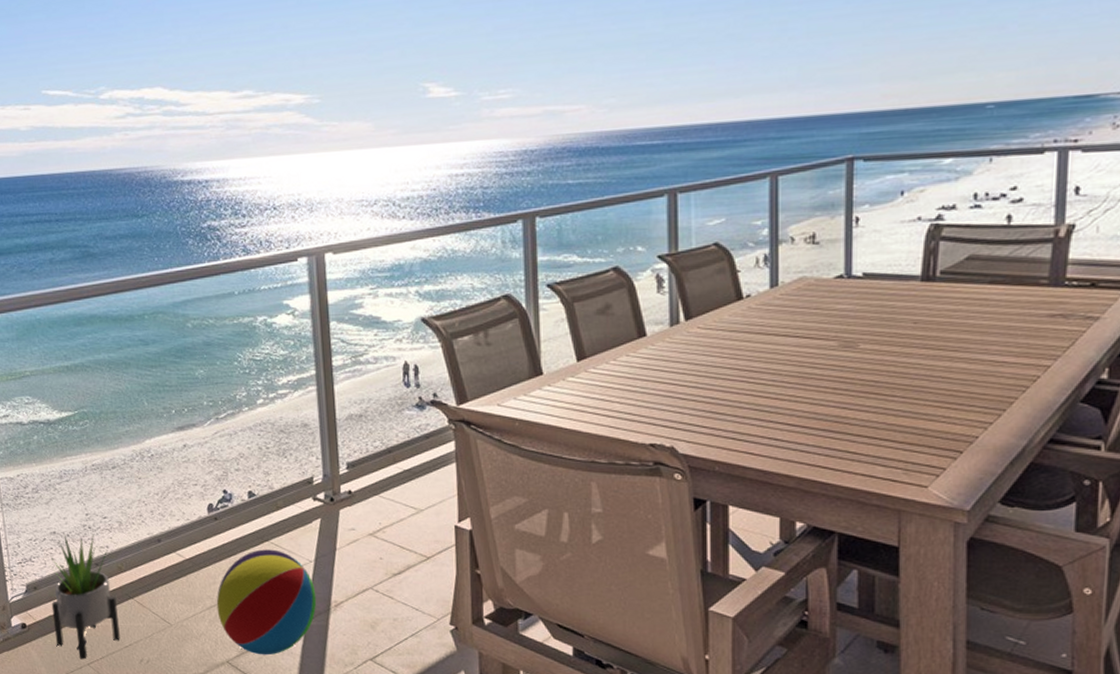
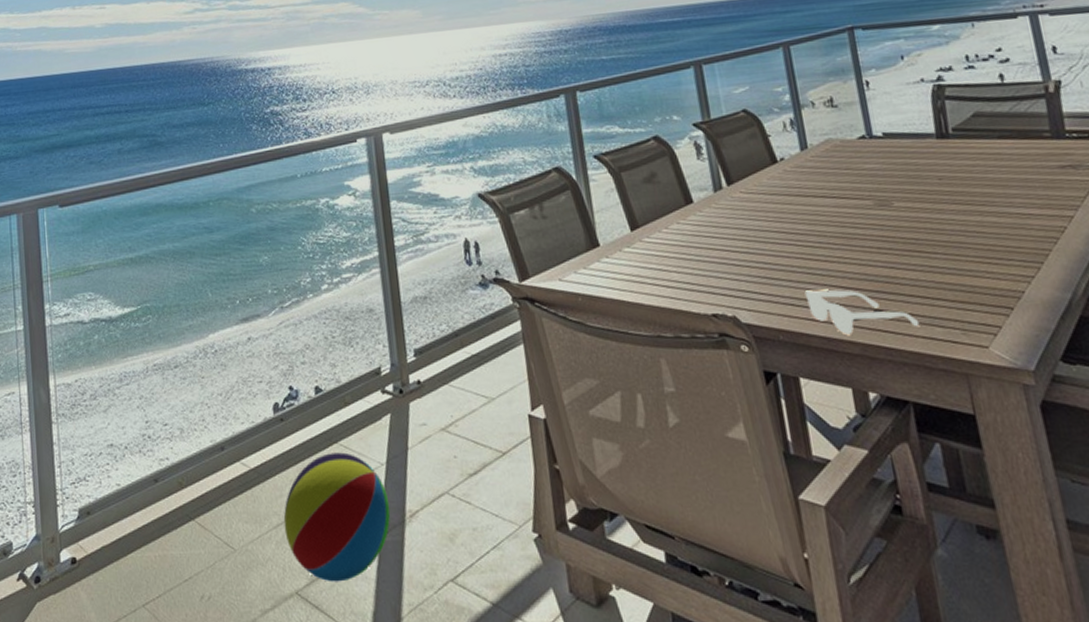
potted plant: present [51,533,120,660] -> none [105,445,179,600]
sunglasses: none [748,426,862,469] -> present [804,290,920,335]

